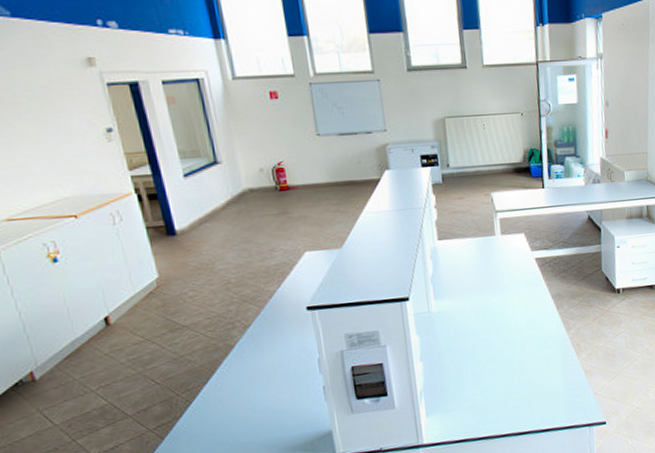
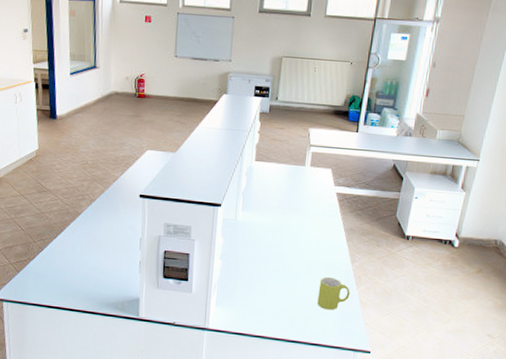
mug: none [537,351,572,389] -> present [317,276,350,310]

